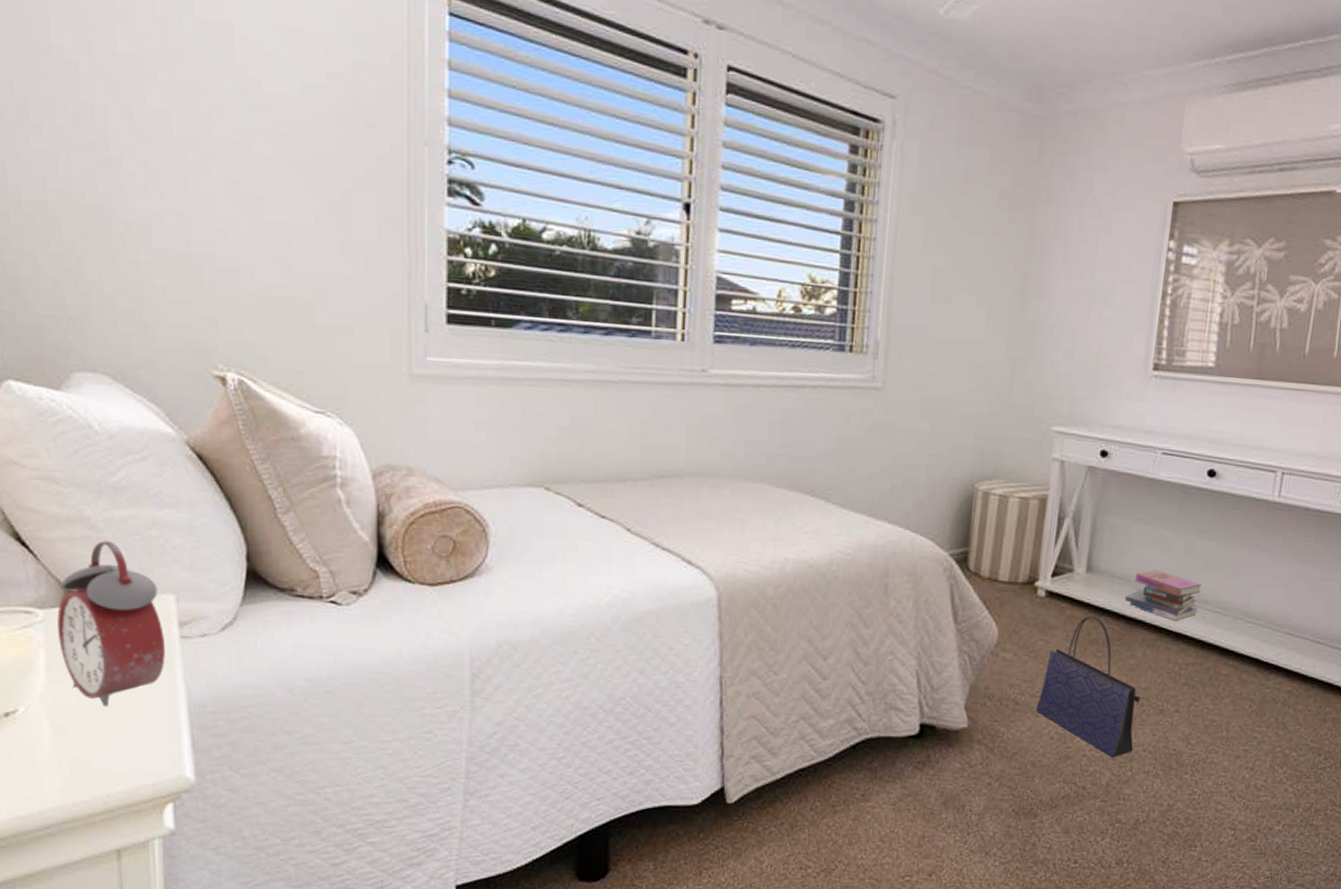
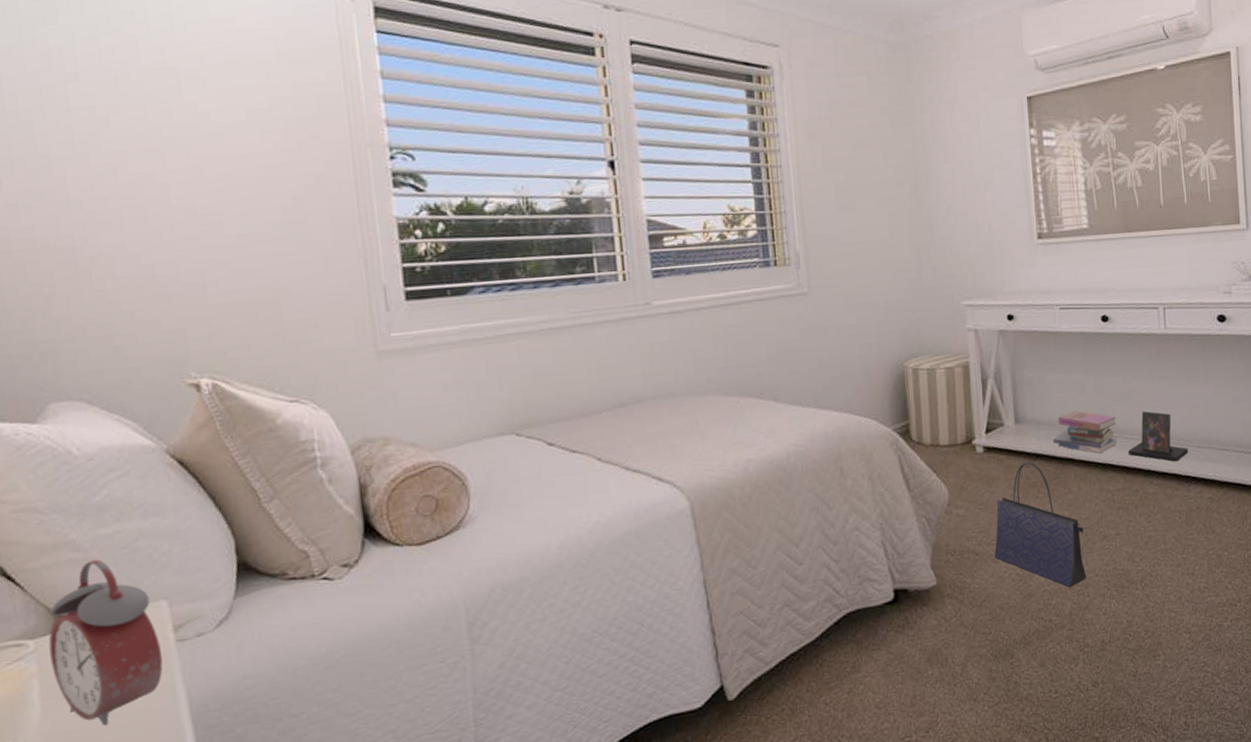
photo frame: none [1206,583,1277,646] -> present [1128,411,1189,462]

